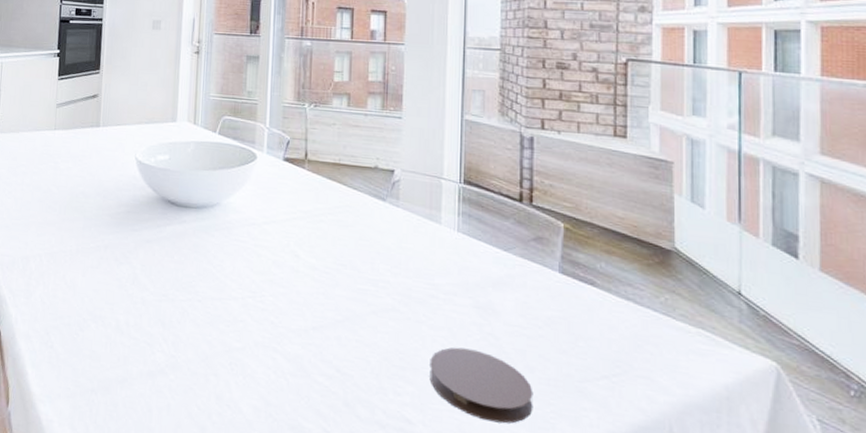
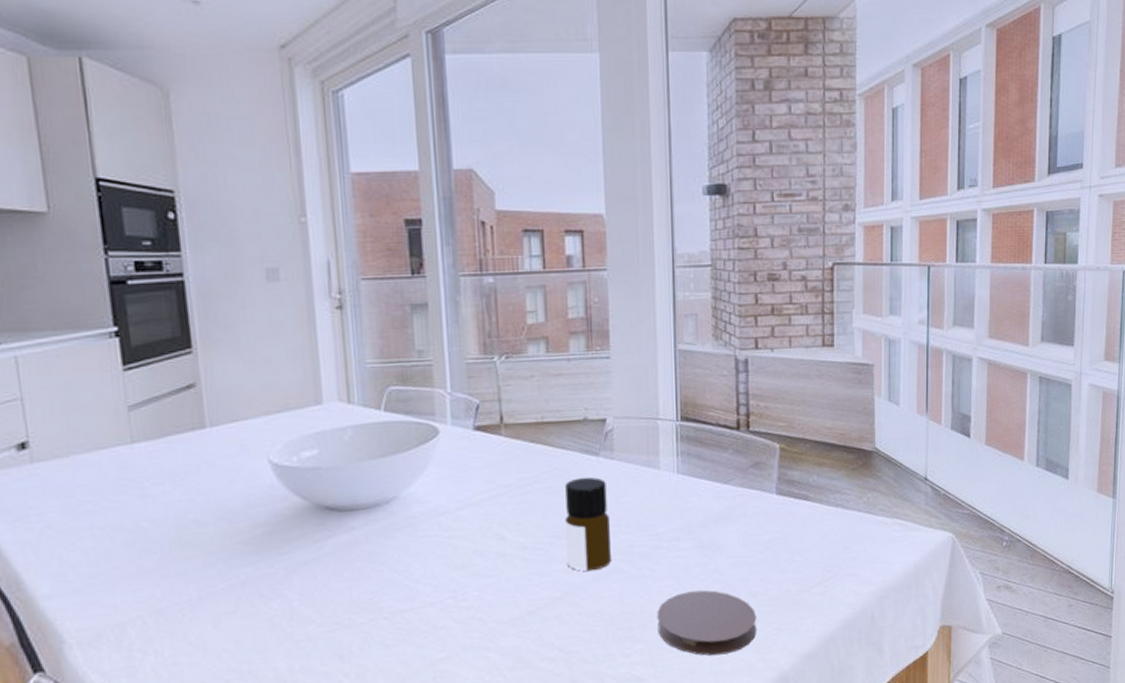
bottle: none [350,217,391,305] -> present [565,477,611,572]

